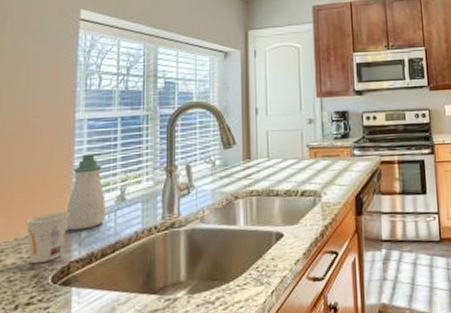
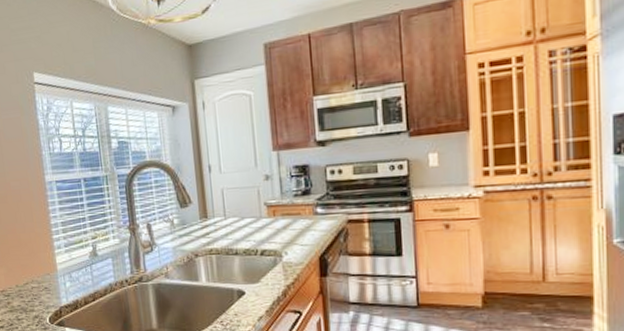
cup: present [25,211,69,264] -> none [21,264,54,307]
soap bottle: present [65,152,106,231] -> none [51,212,83,281]

